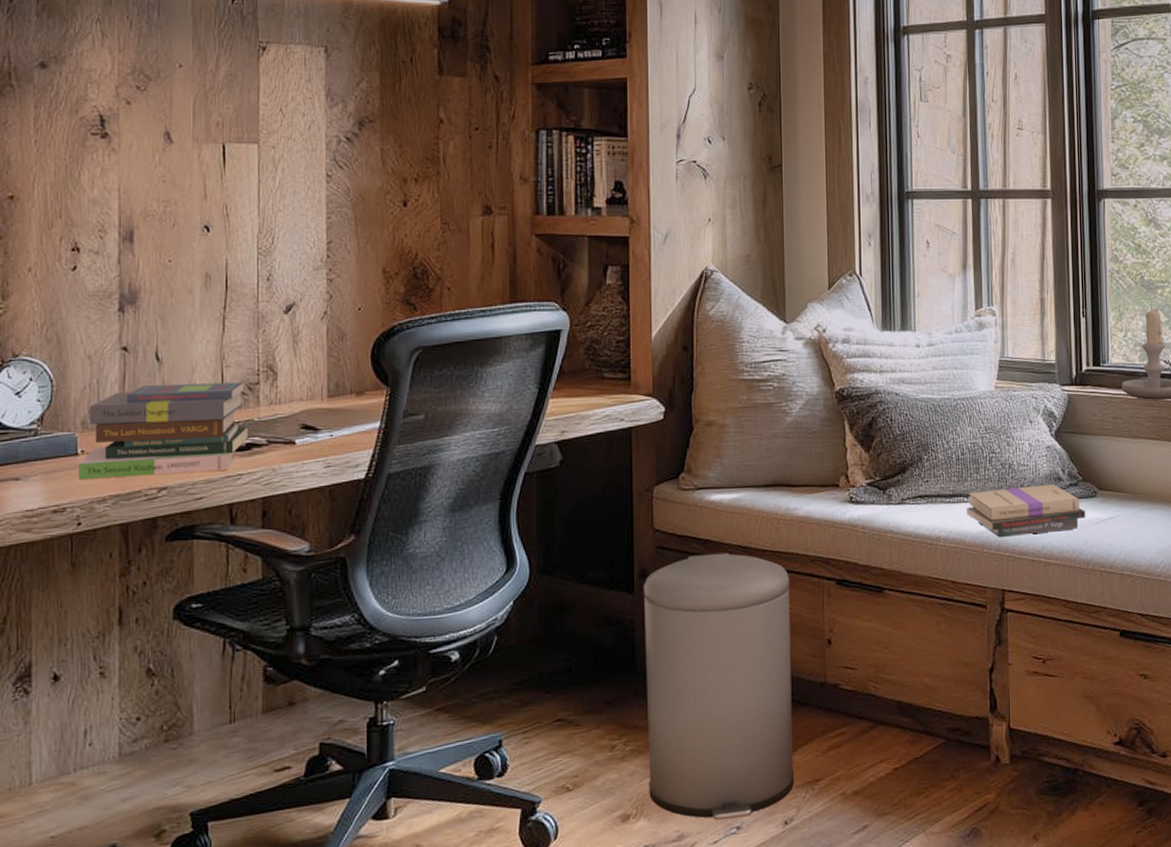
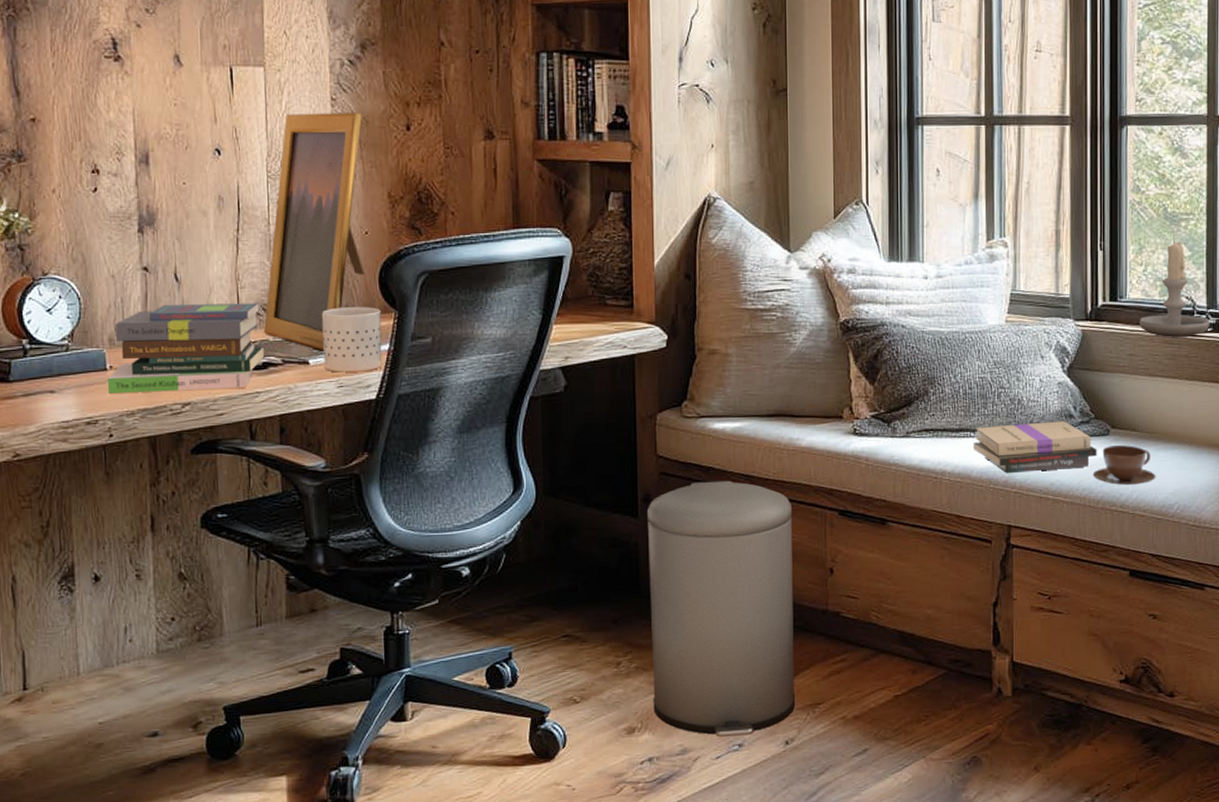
picture frame: none [247,189,358,432] -> present [263,113,366,353]
mug: none [310,384,373,452] -> present [321,307,383,373]
teacup: none [1082,506,1142,546] -> present [1092,445,1156,486]

